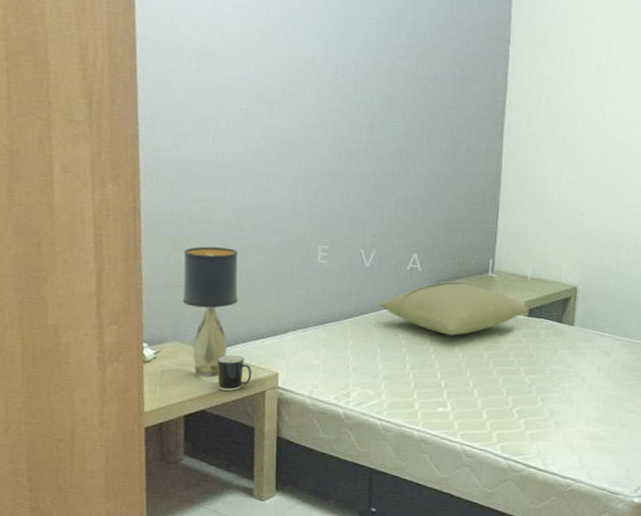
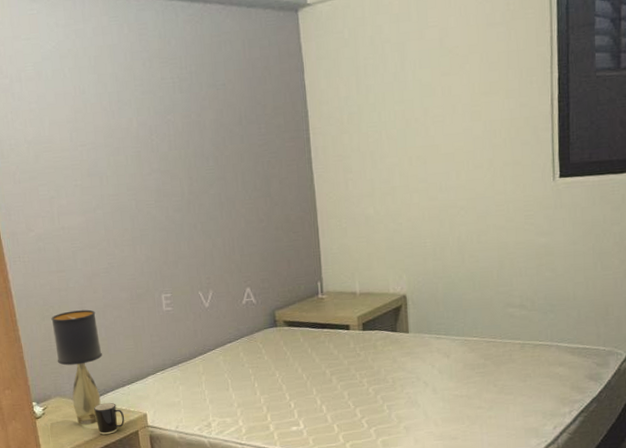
pillow: present [378,281,528,336] -> none [223,308,362,359]

